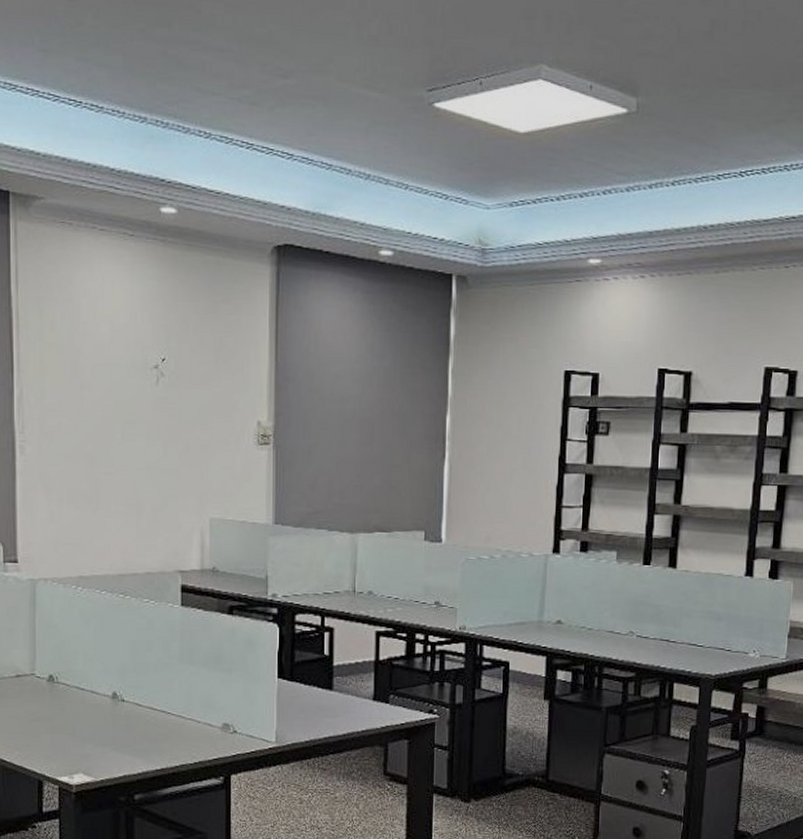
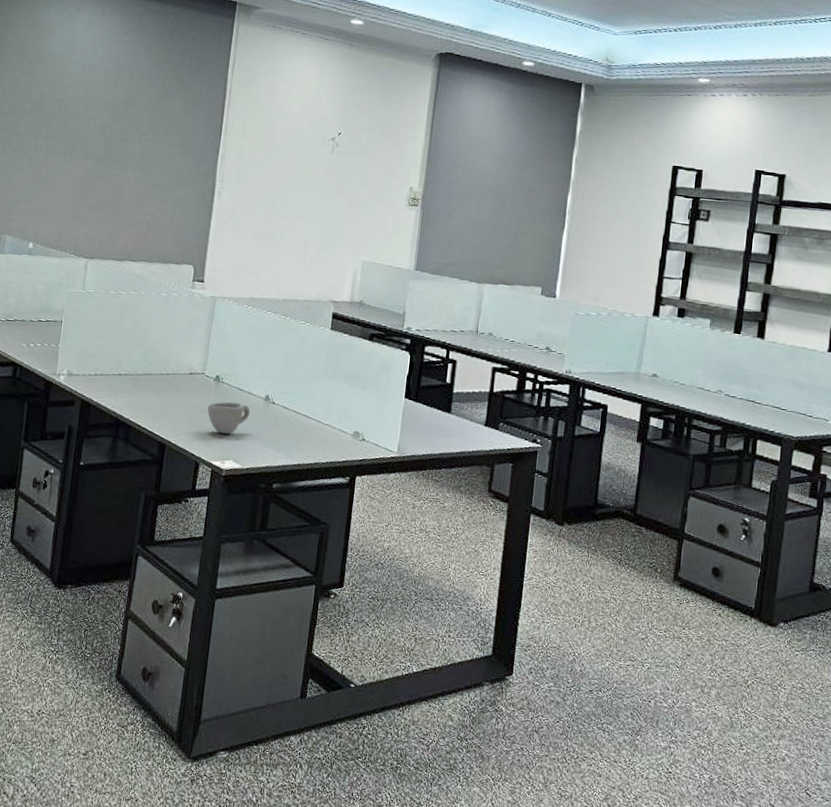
cup: none [43,705,97,744] -> present [207,401,251,434]

